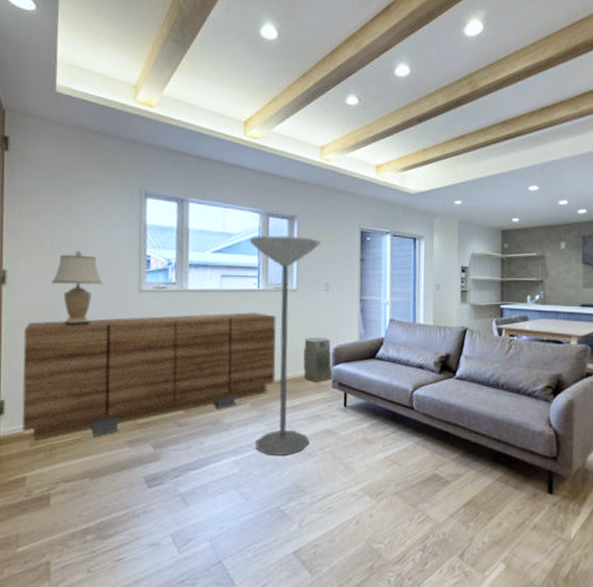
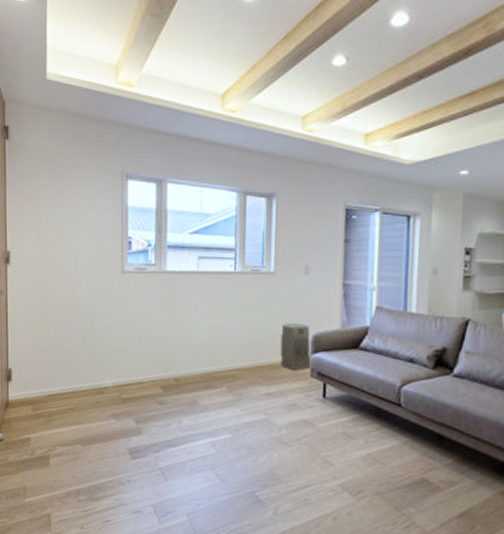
sideboard: present [21,312,276,442] -> none [25,295,253,408]
table lamp: present [52,251,103,327] -> none [47,233,90,304]
floor lamp: present [249,234,322,455] -> none [226,214,302,442]

